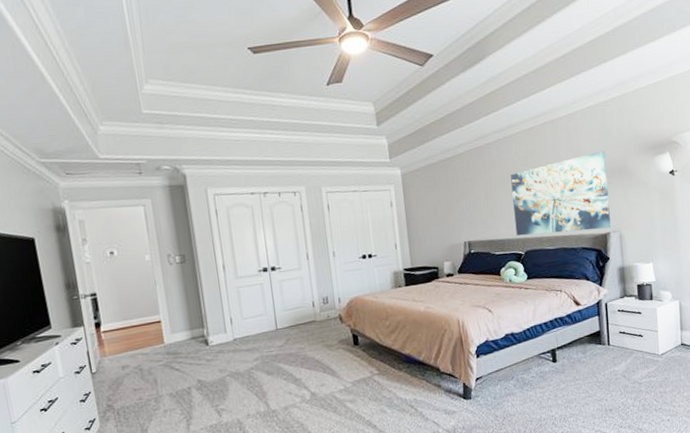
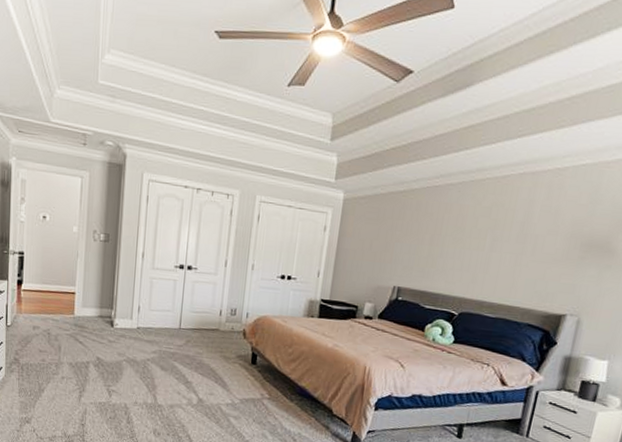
wall art: present [510,151,611,236] -> none [454,219,589,310]

